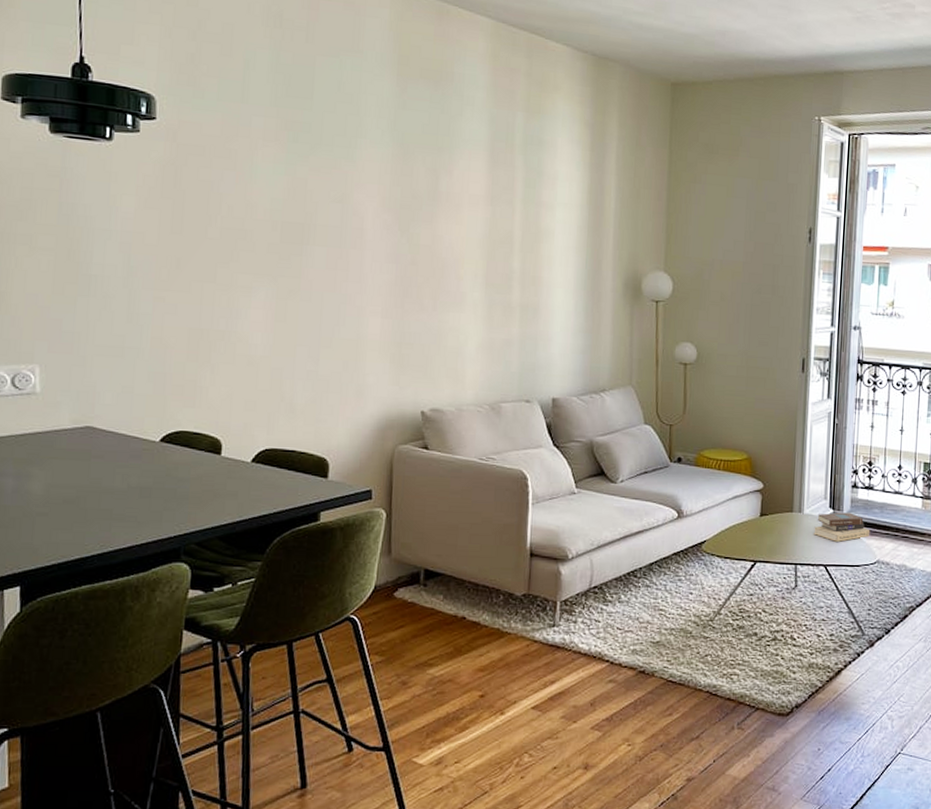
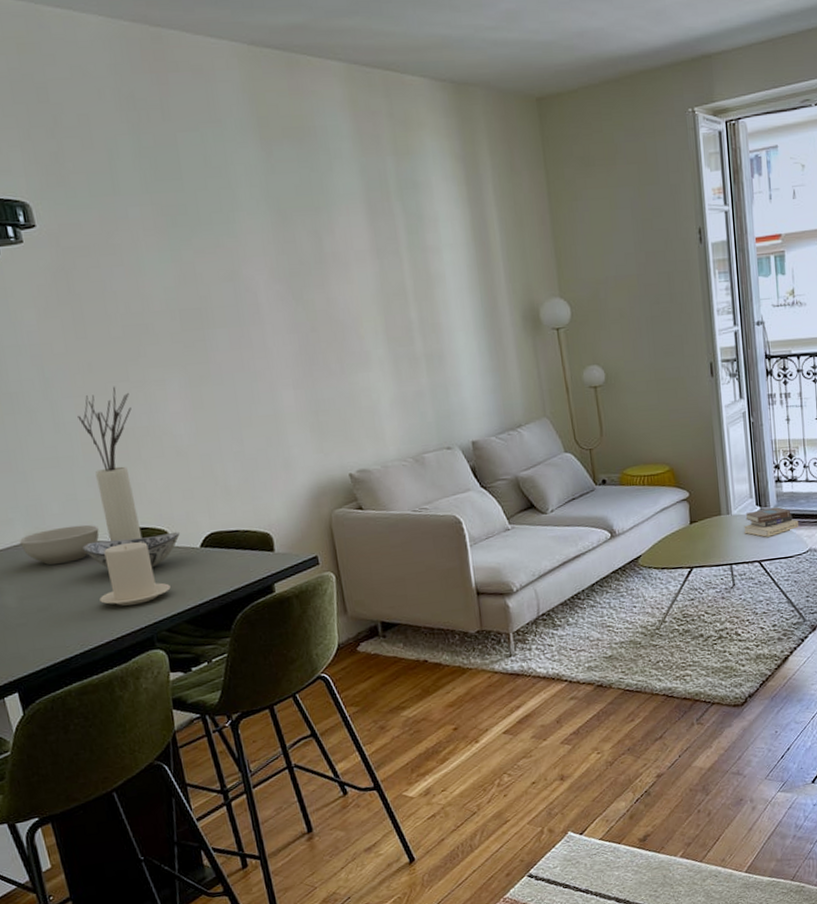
bowl: none [61,418,149,457] -> present [19,524,99,565]
decorative bowl: none [127,439,234,476] -> present [82,531,181,568]
candle: none [132,445,211,511] -> present [99,542,171,606]
vase: none [154,285,212,444] -> present [77,386,143,542]

